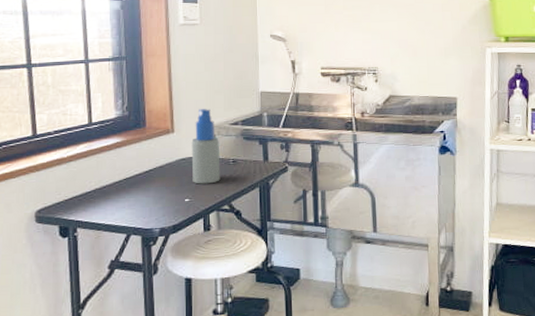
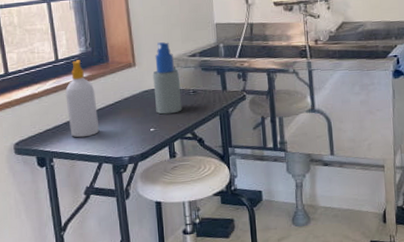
soap bottle: none [96,124,131,207] -> present [65,60,100,138]

